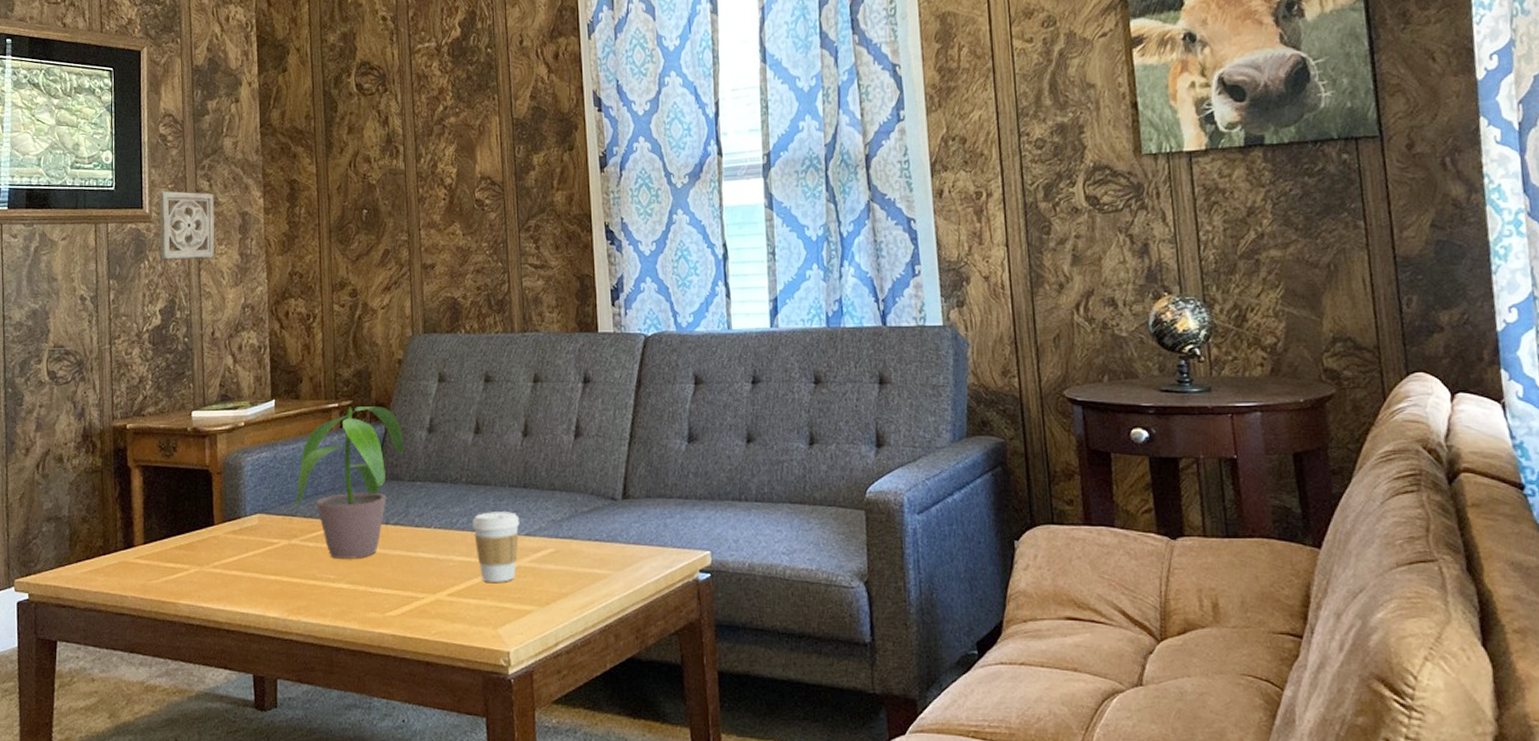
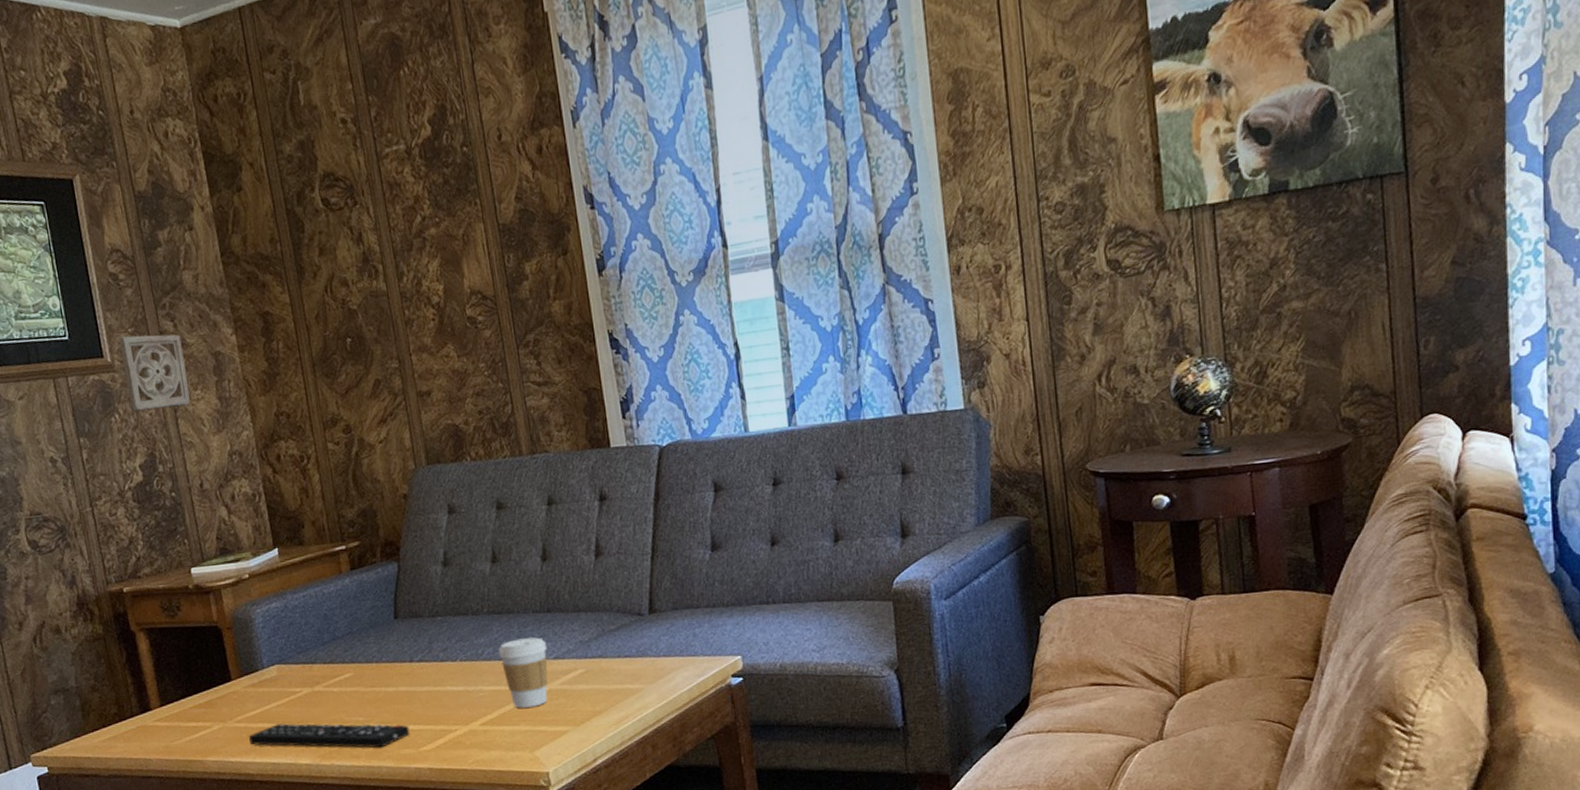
remote control: none [223,573,378,609] -> present [249,723,410,749]
potted plant: present [294,406,405,559] -> none [312,544,421,701]

